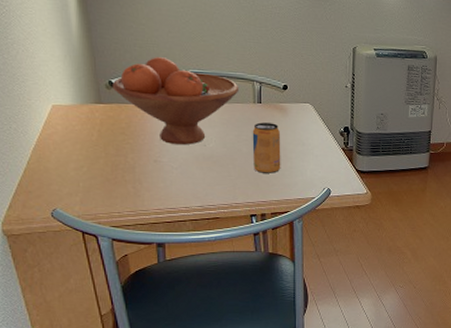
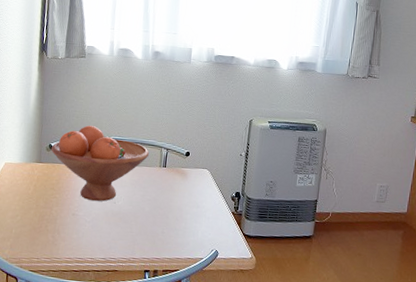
beverage can: present [252,122,281,173] -> none [152,184,179,232]

